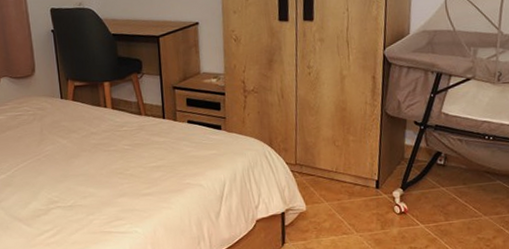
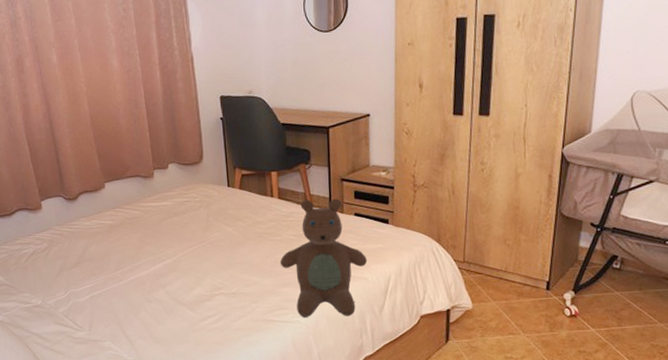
teddy bear: none [115,106,203,227] -> present [279,198,368,317]

